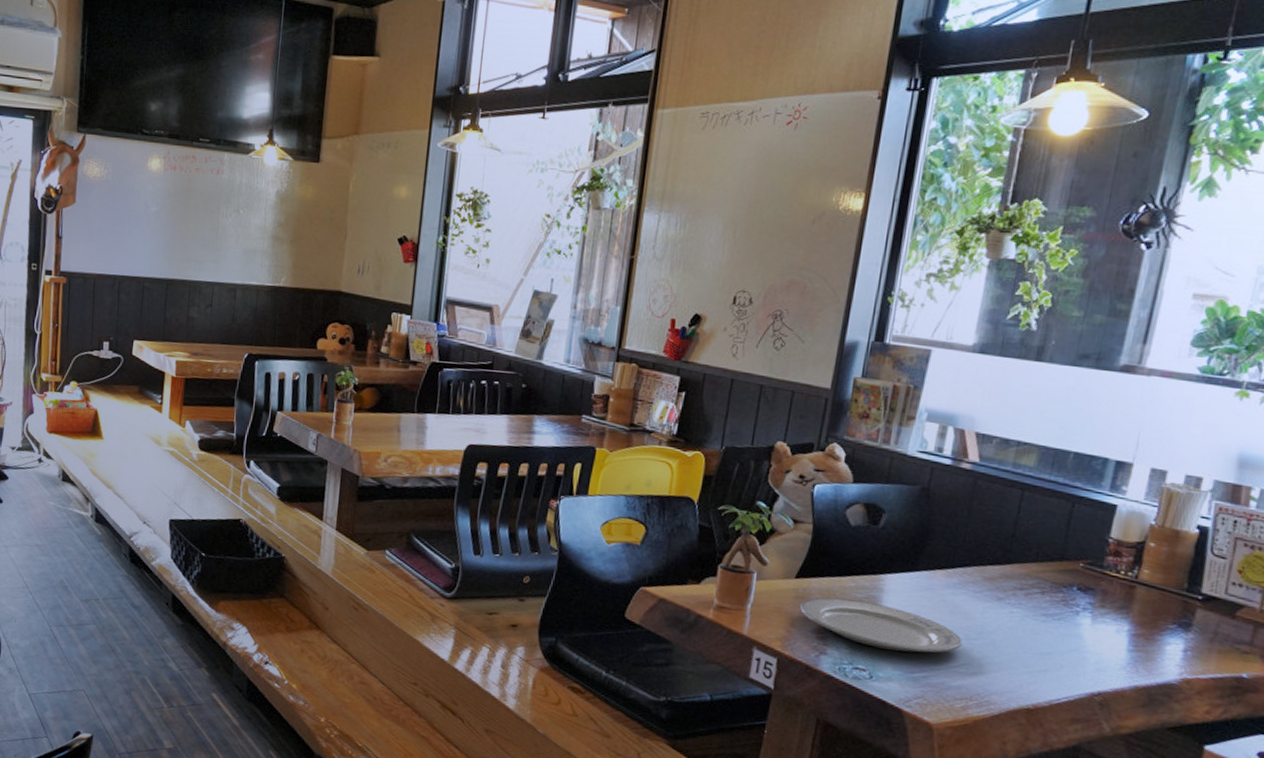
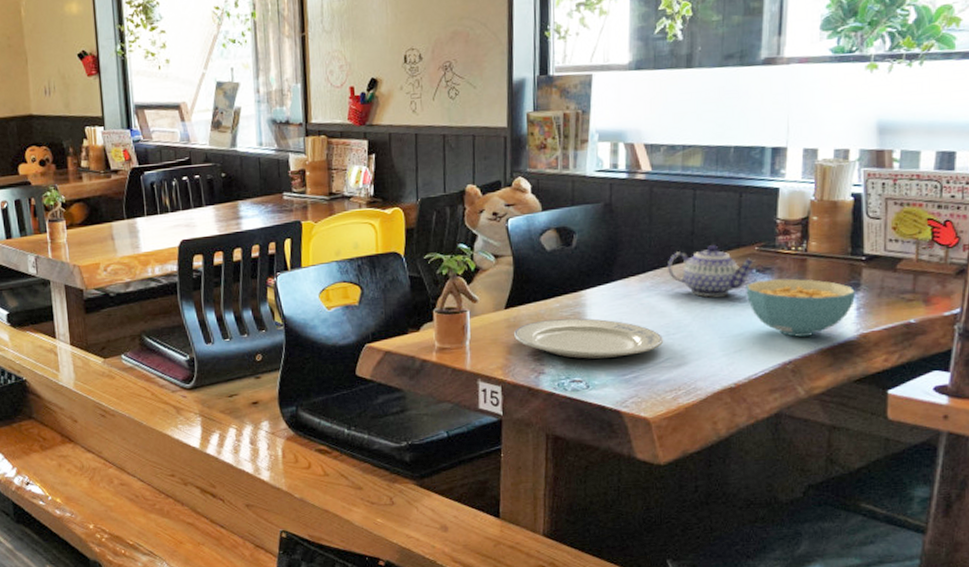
teapot: none [979,552,1078,610] -> present [668,245,756,297]
cereal bowl: none [1061,599,1186,670] -> present [746,278,856,337]

